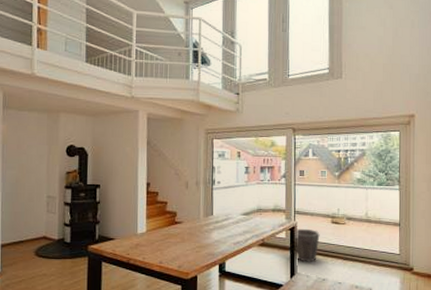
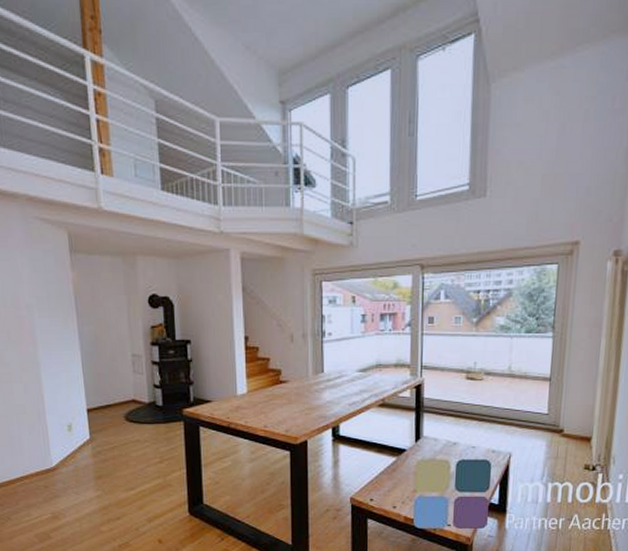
waste bin: present [294,228,320,262] -> none [420,386,452,424]

